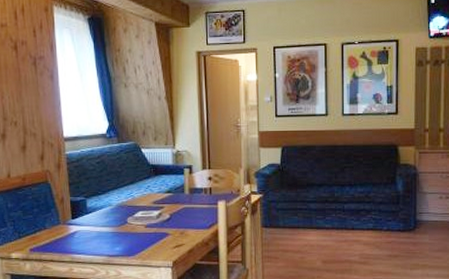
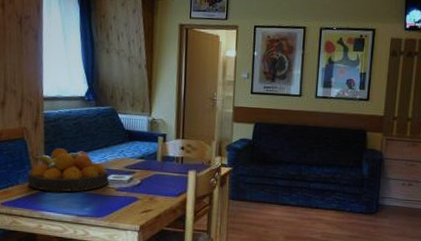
fruit bowl: none [54,189,137,234] -> present [27,148,109,192]

